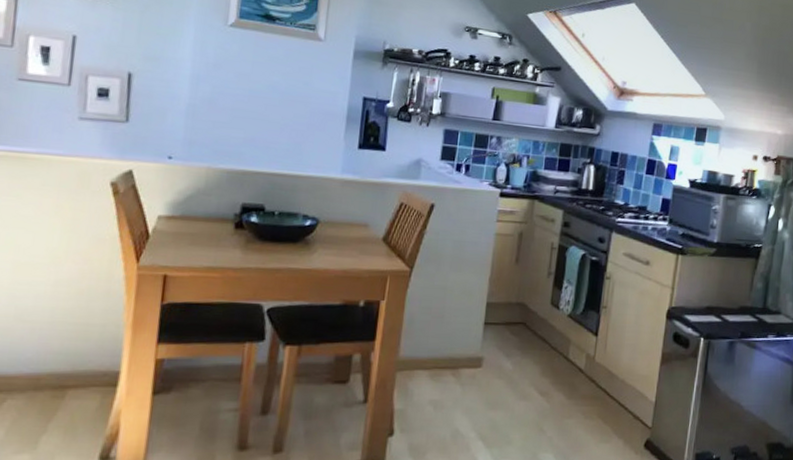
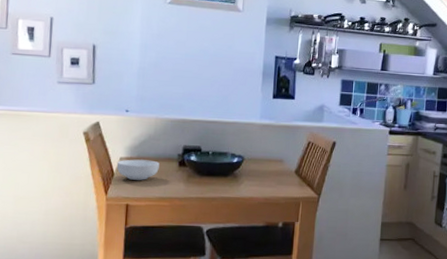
cereal bowl: none [153,218,210,245] -> present [116,159,159,180]

